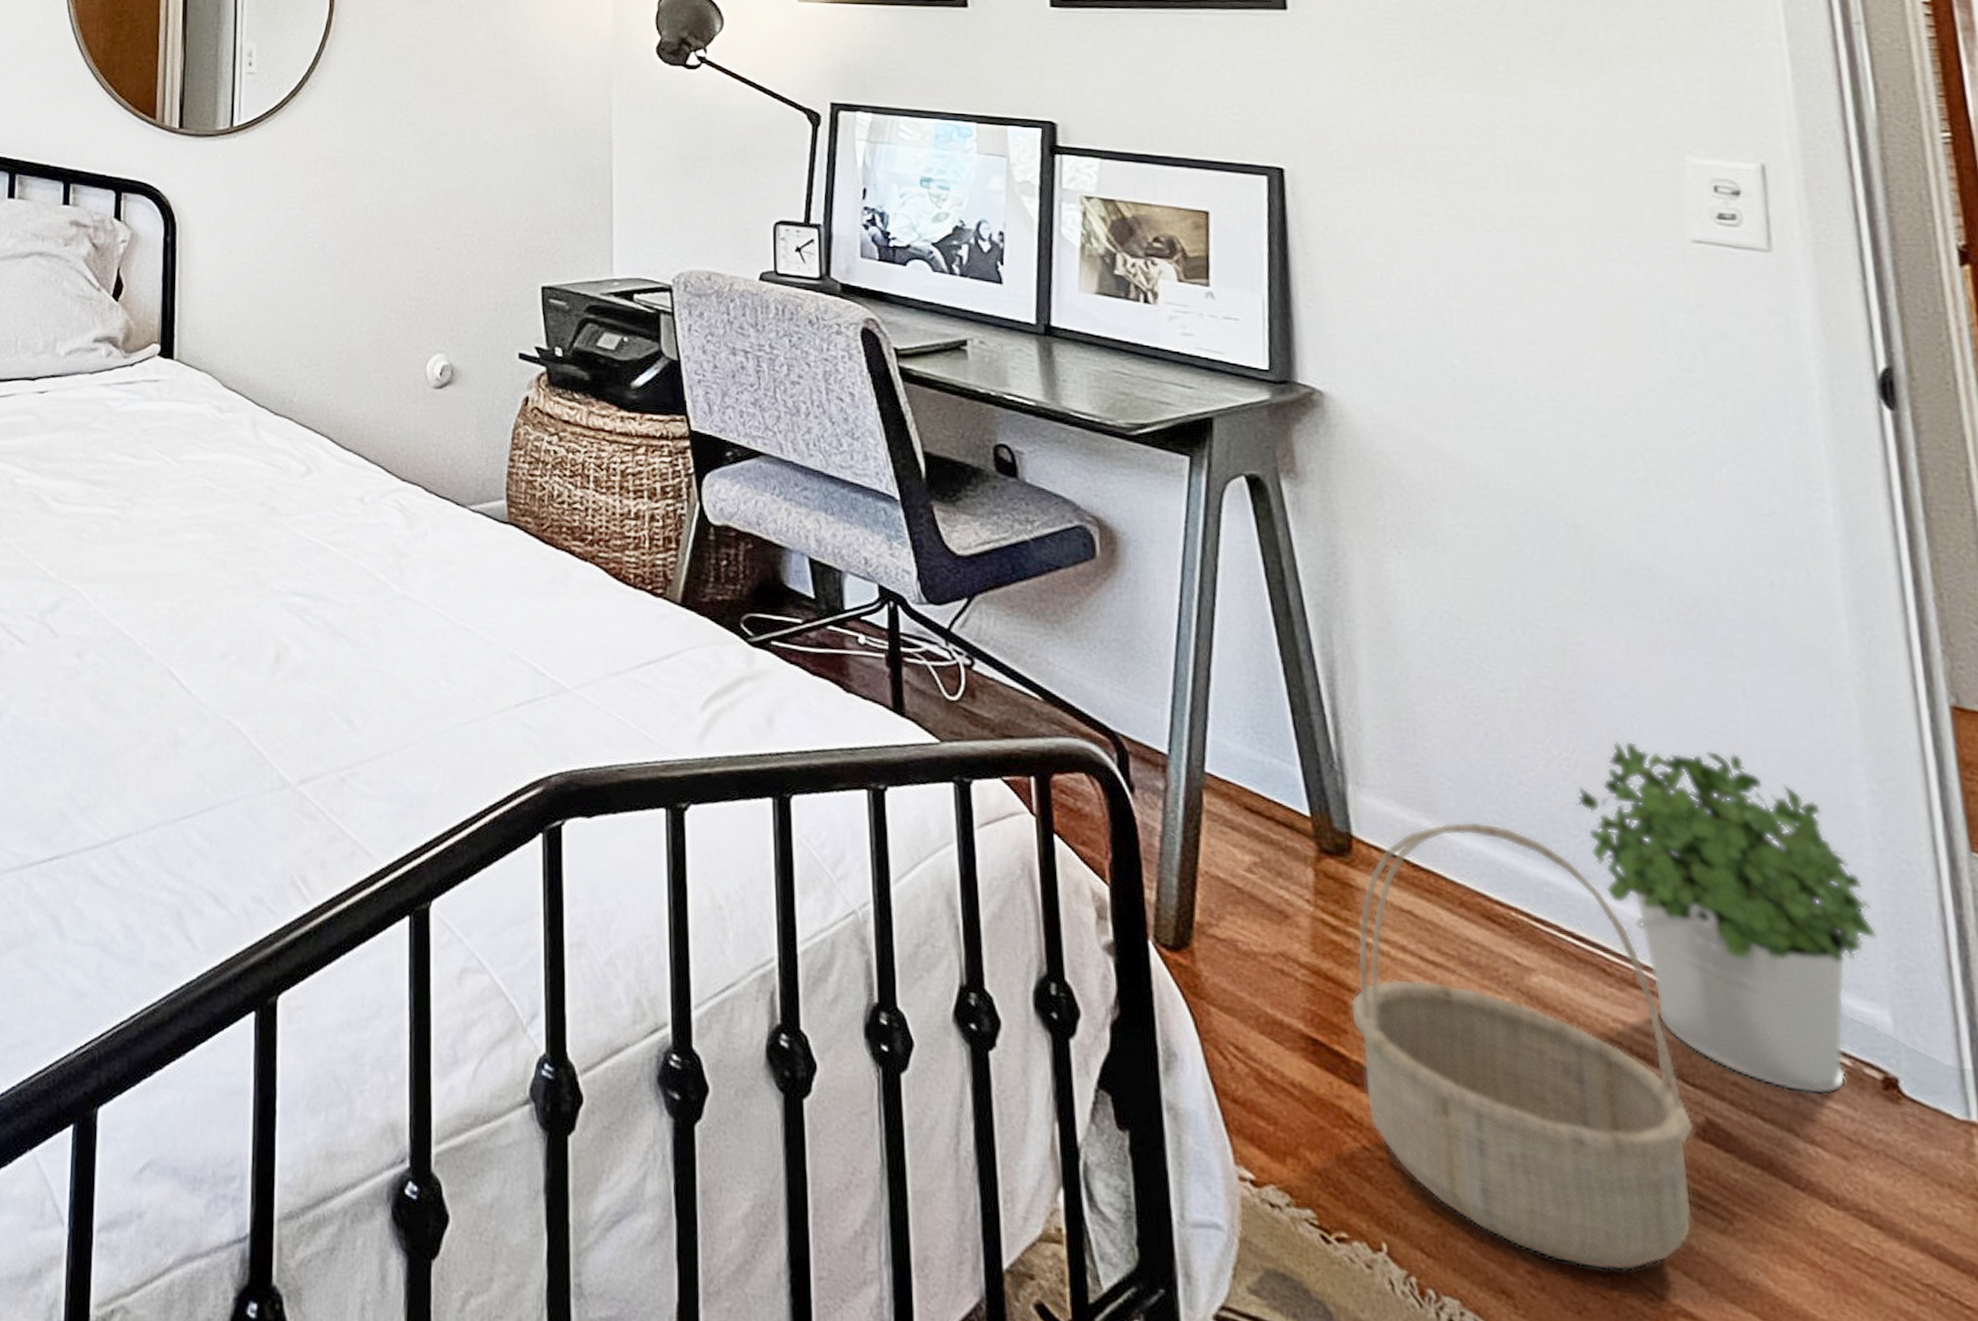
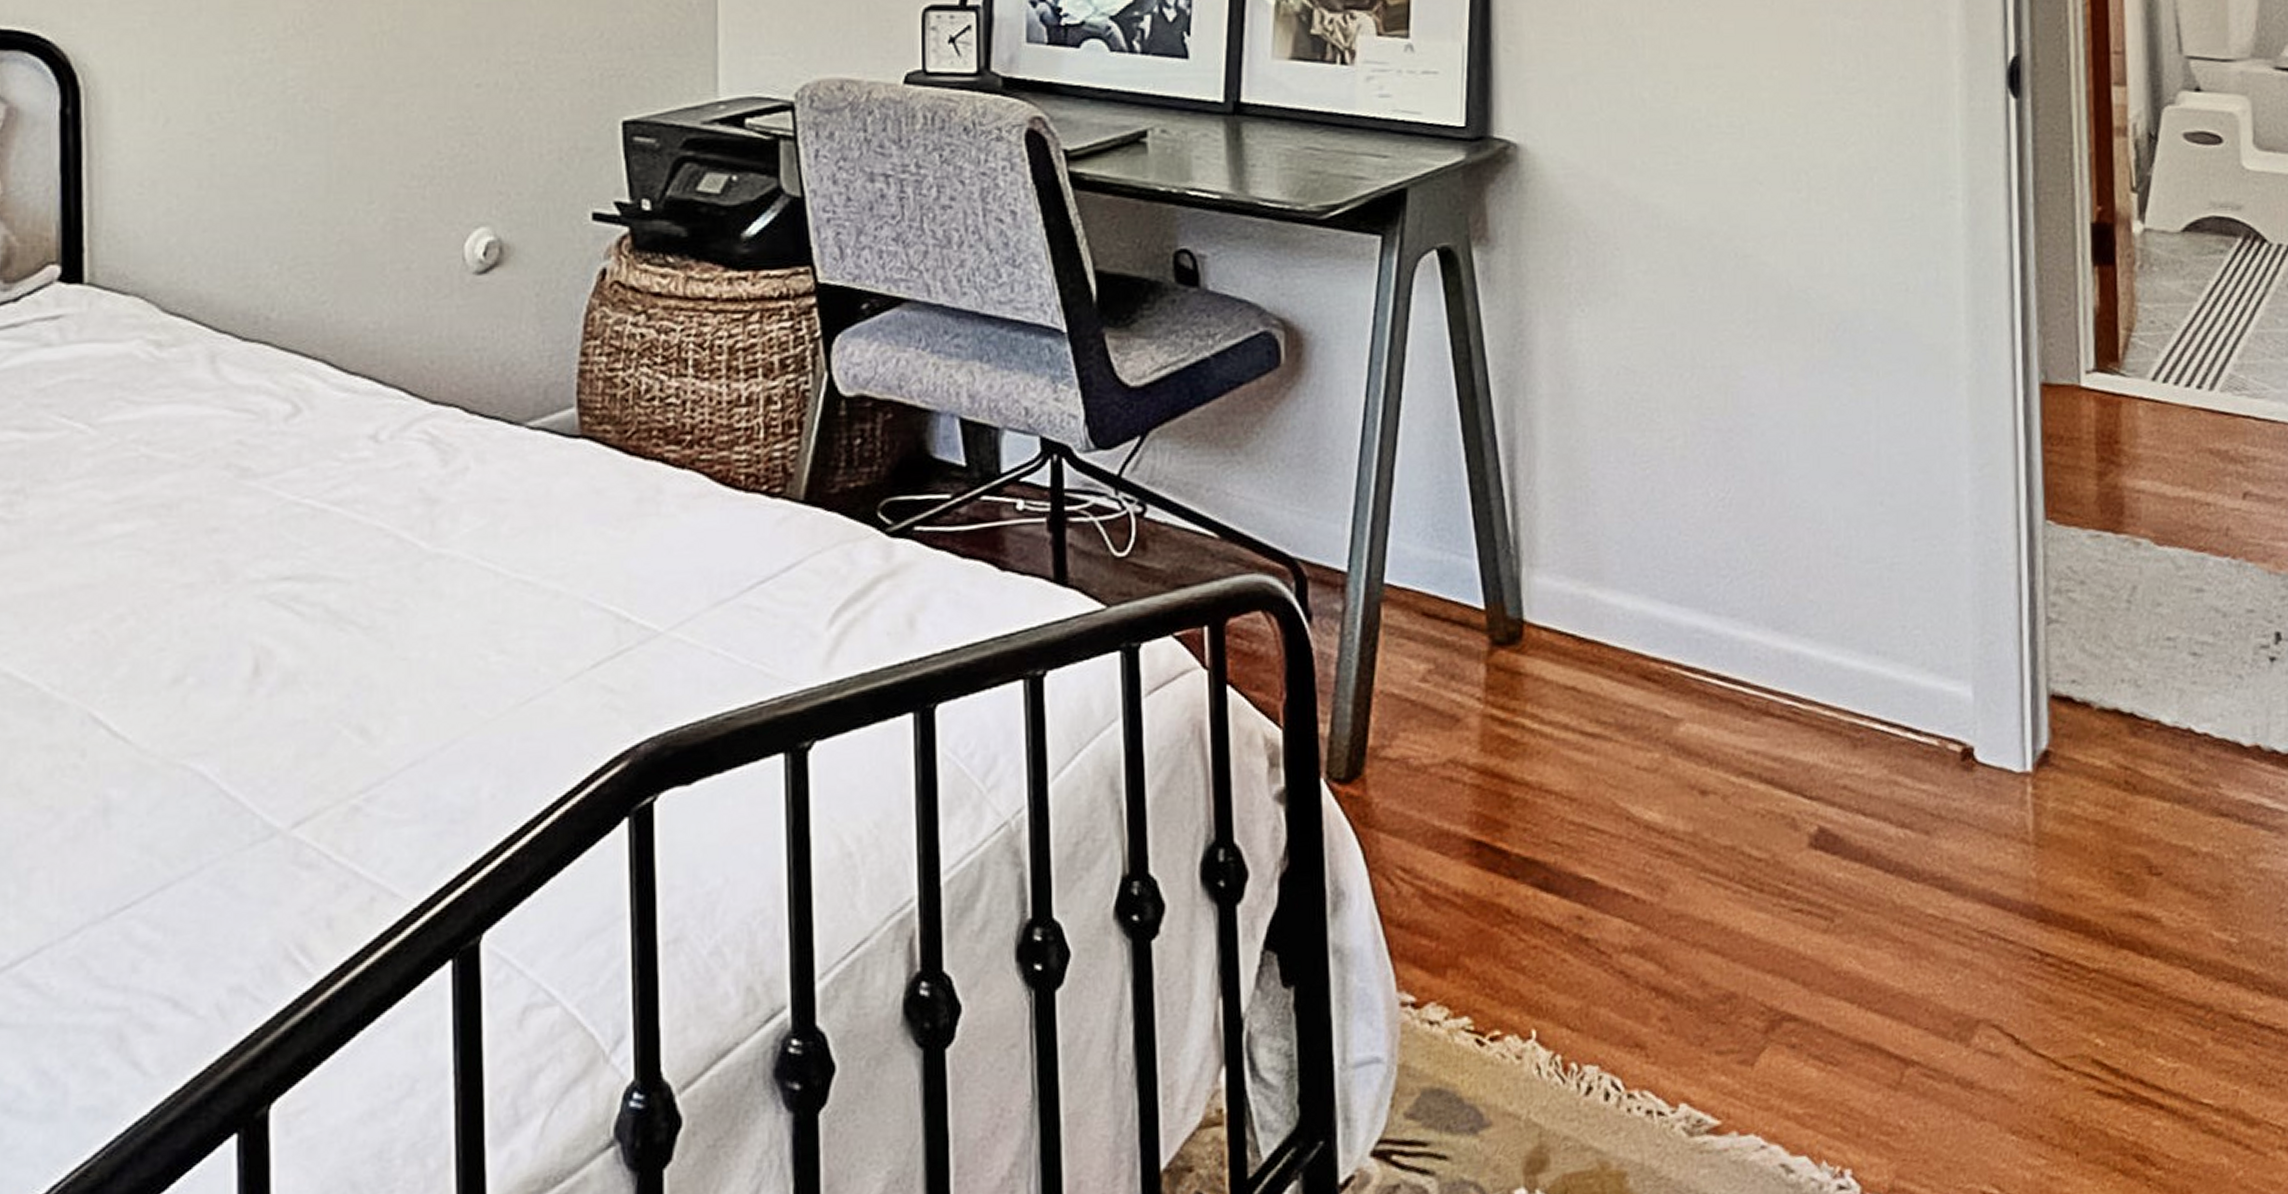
basket: present [1349,821,1694,1271] -> none [1513,580,1809,1001]
potted plant: present [1576,742,1878,1095] -> none [1728,464,1968,782]

